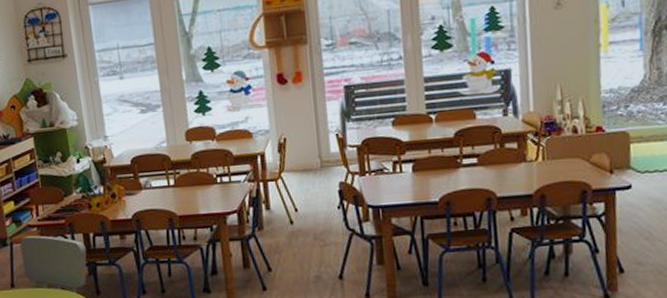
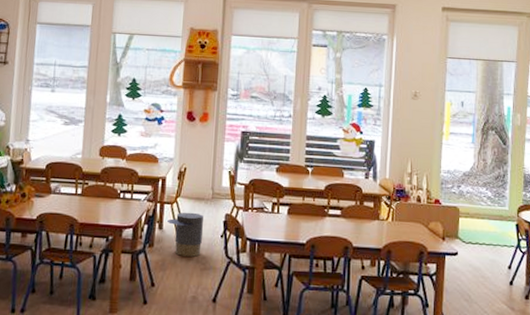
trash can: none [274,186,318,235] -> present [167,212,203,257]

